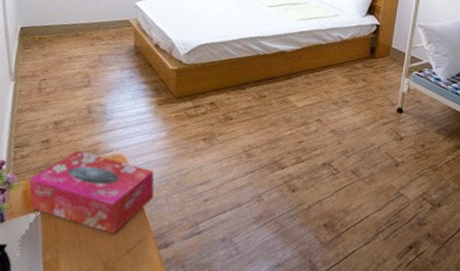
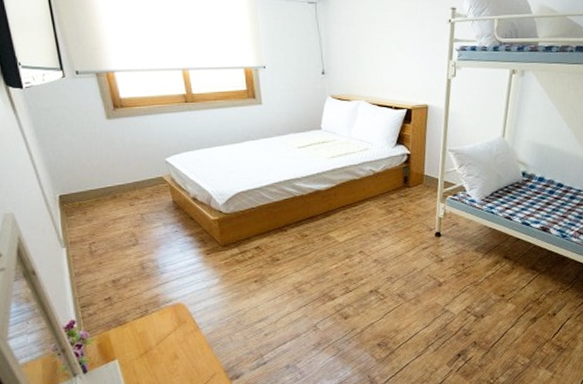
tissue box: present [28,150,155,234] -> none [100,303,218,372]

